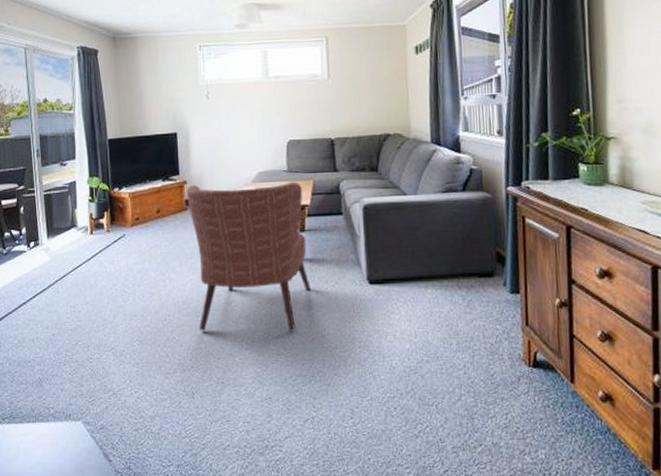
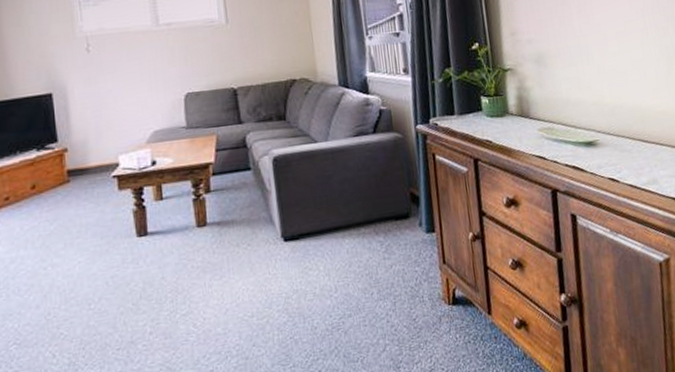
chair: present [186,181,311,332] -> none [67,138,221,321]

